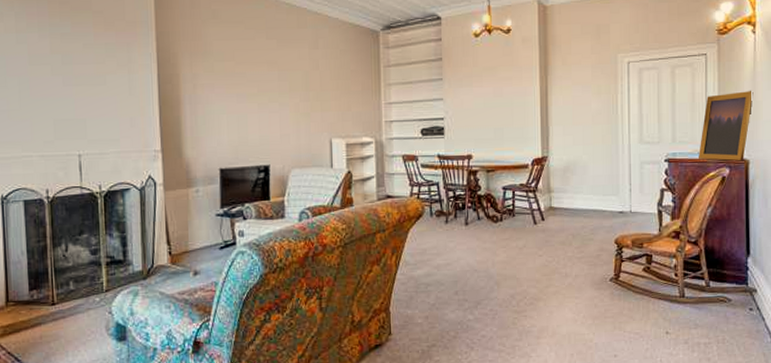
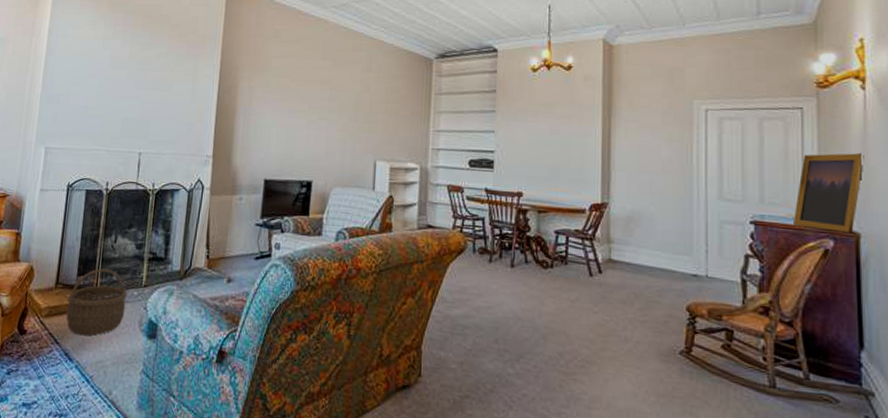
wicker basket: none [22,279,89,350] -> present [66,268,127,336]

